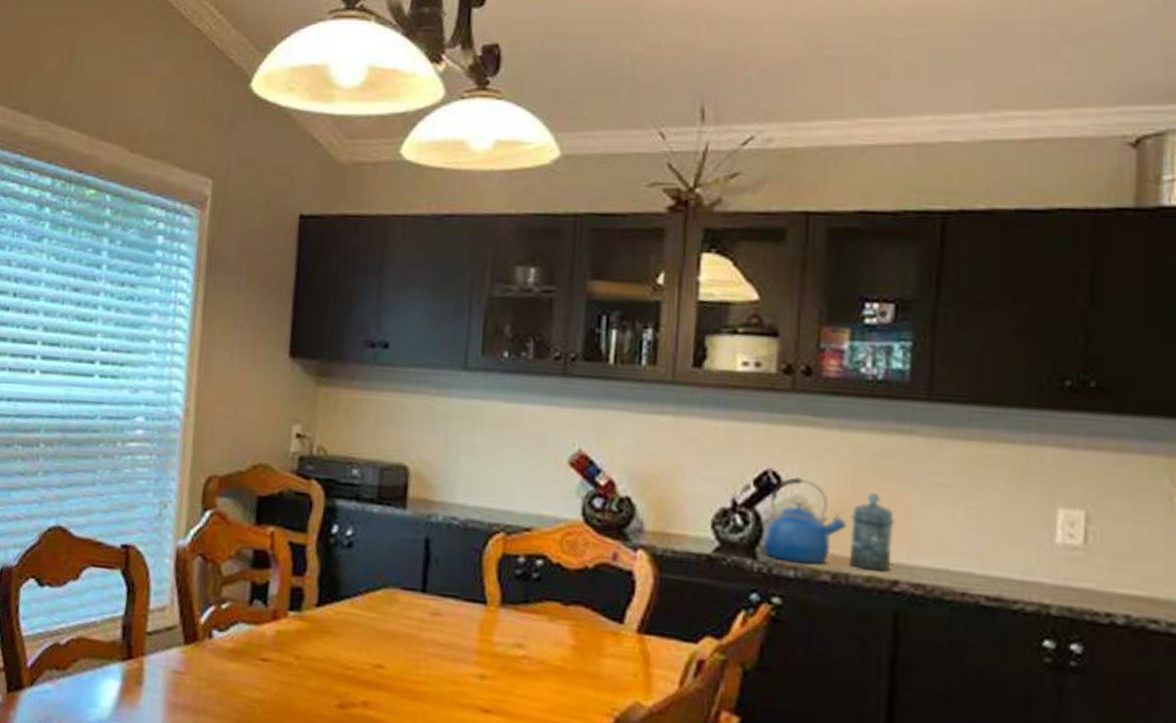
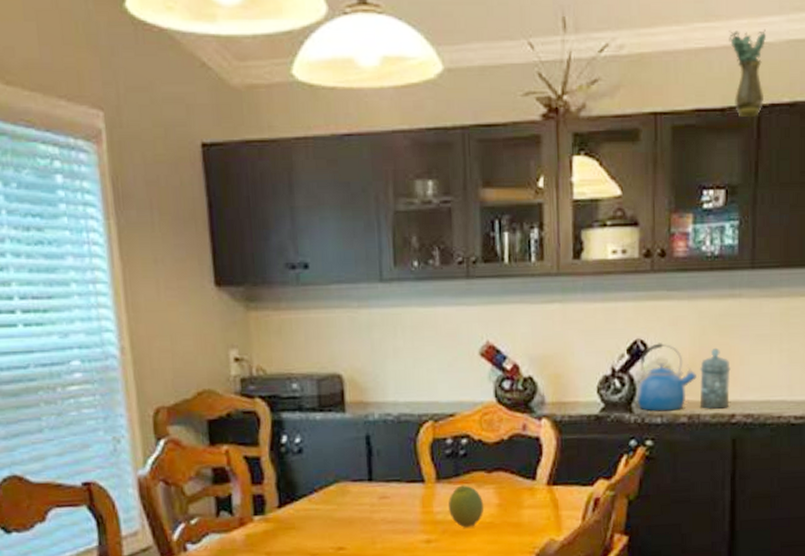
fruit: none [512,614,556,669] -> present [449,485,484,528]
vase: none [906,127,955,225] -> present [729,29,766,118]

